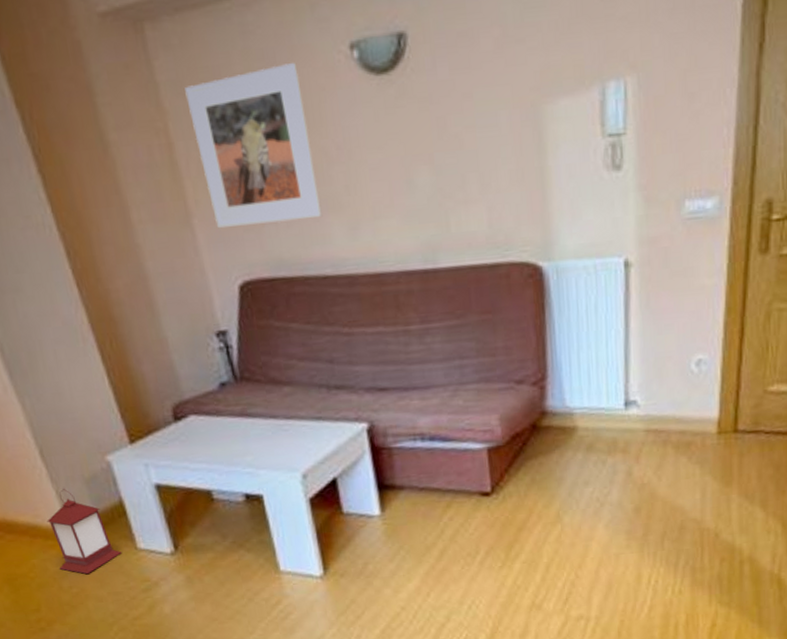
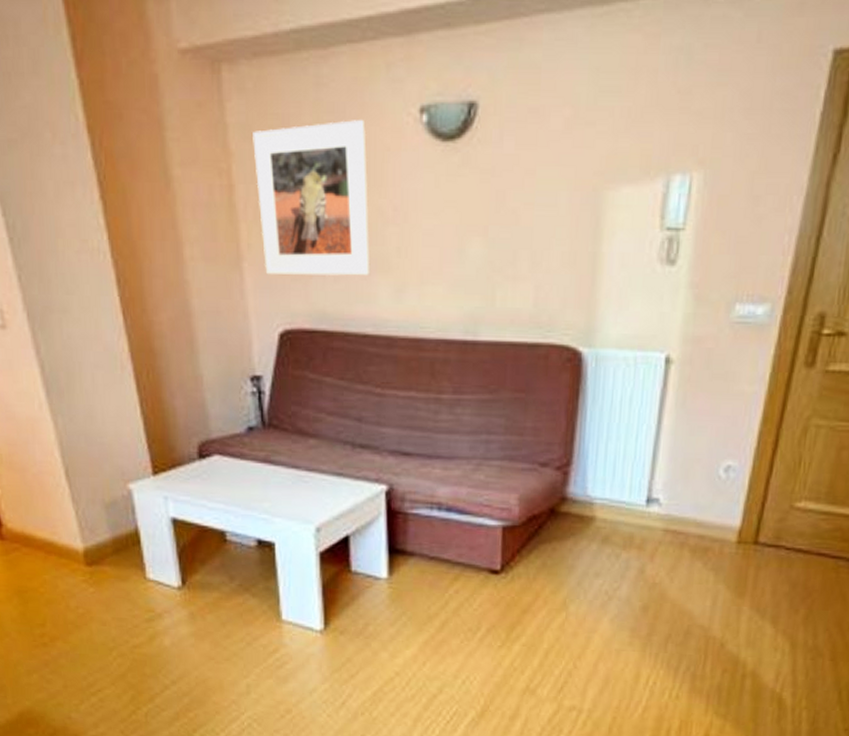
lantern: present [47,489,122,575] -> none [63,510,131,597]

